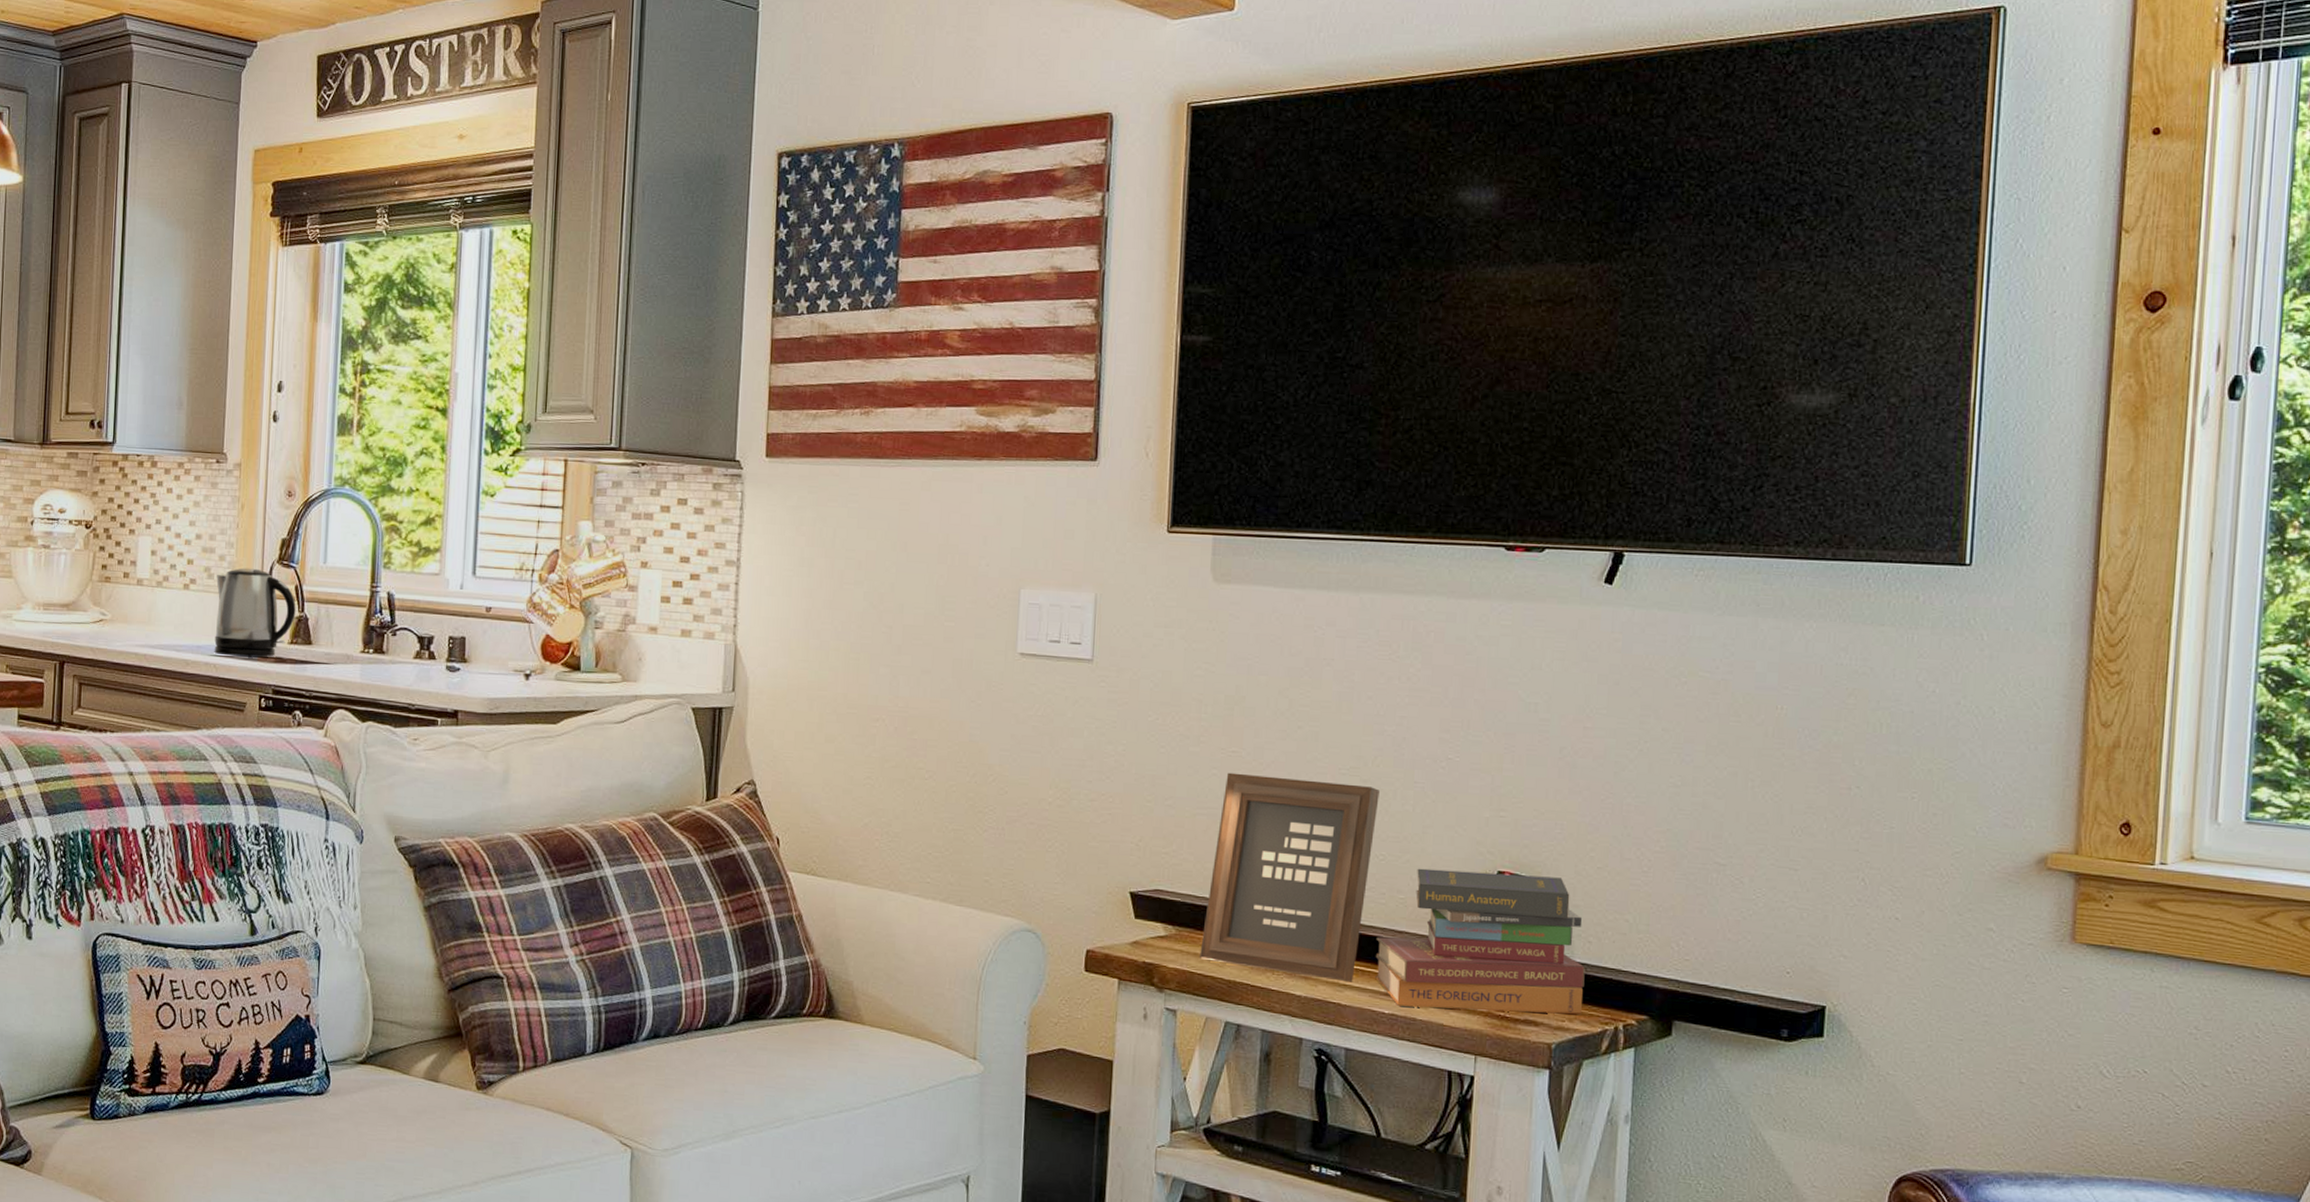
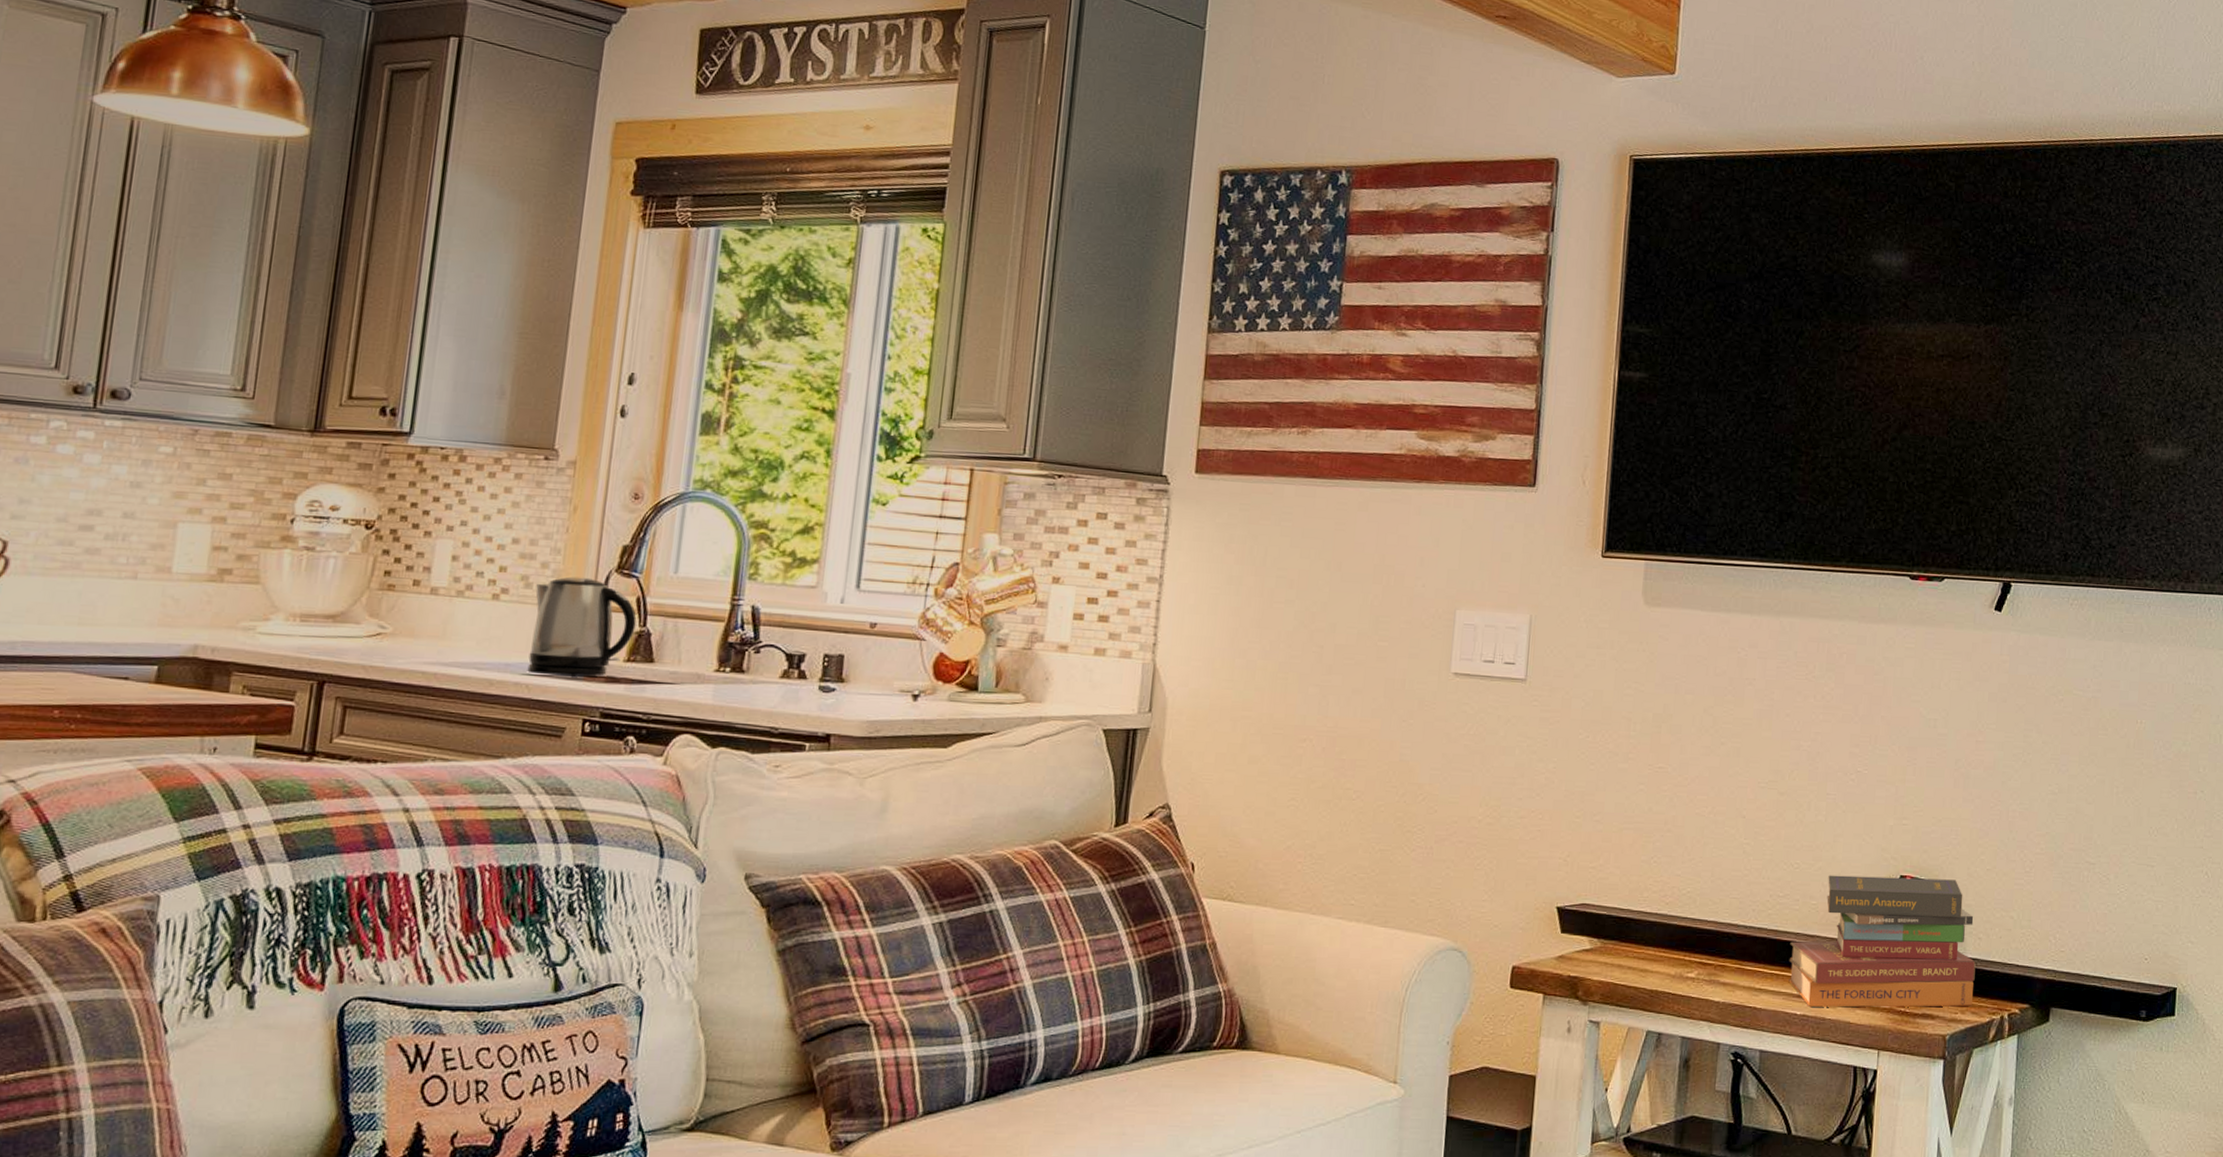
picture frame: present [1200,772,1379,982] -> none [1624,788,1795,986]

